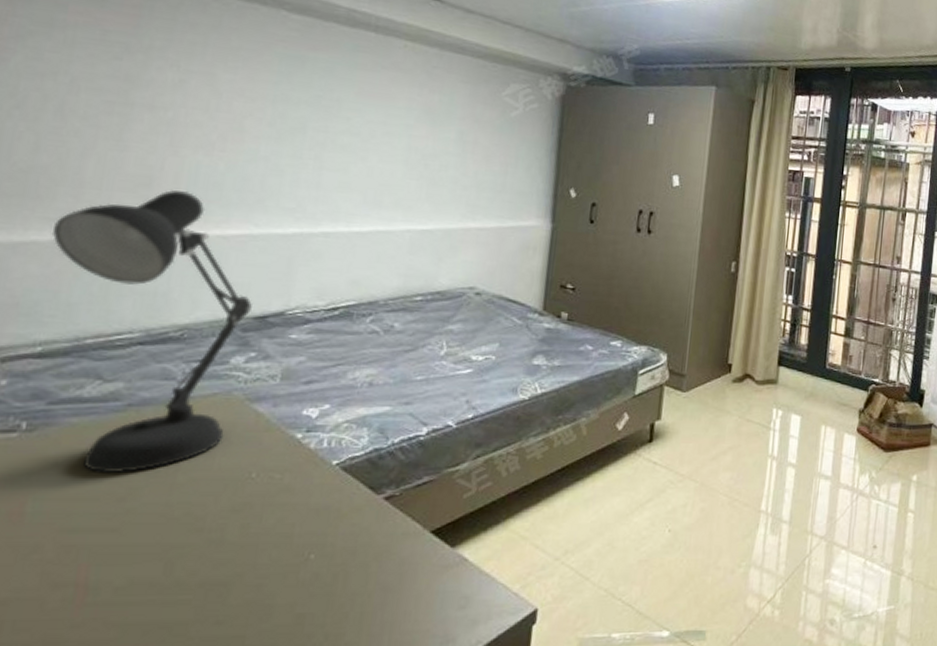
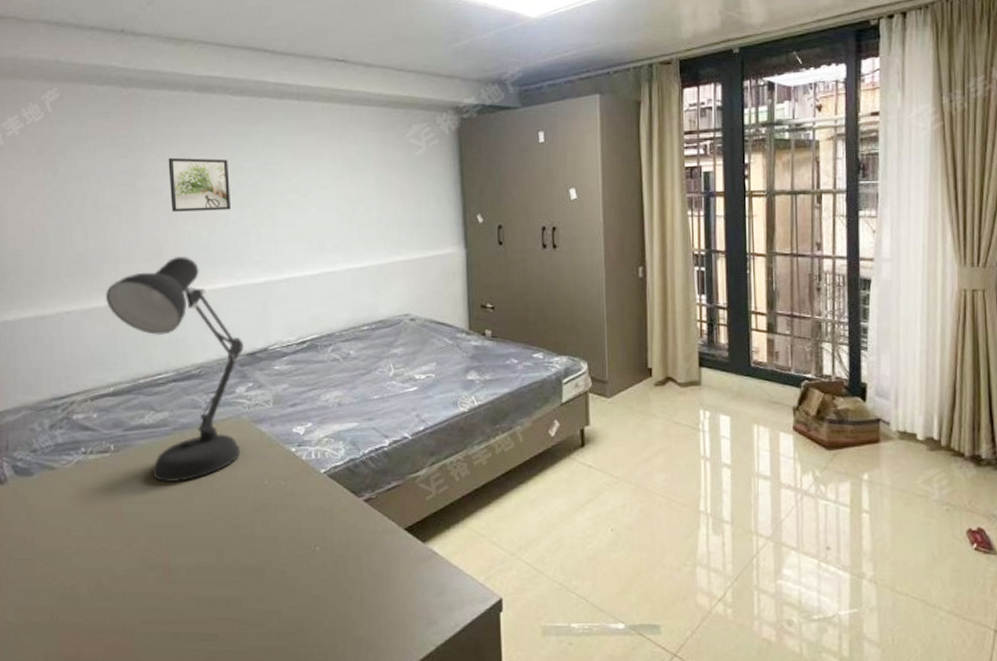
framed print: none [177,70,270,144] -> present [168,157,231,212]

